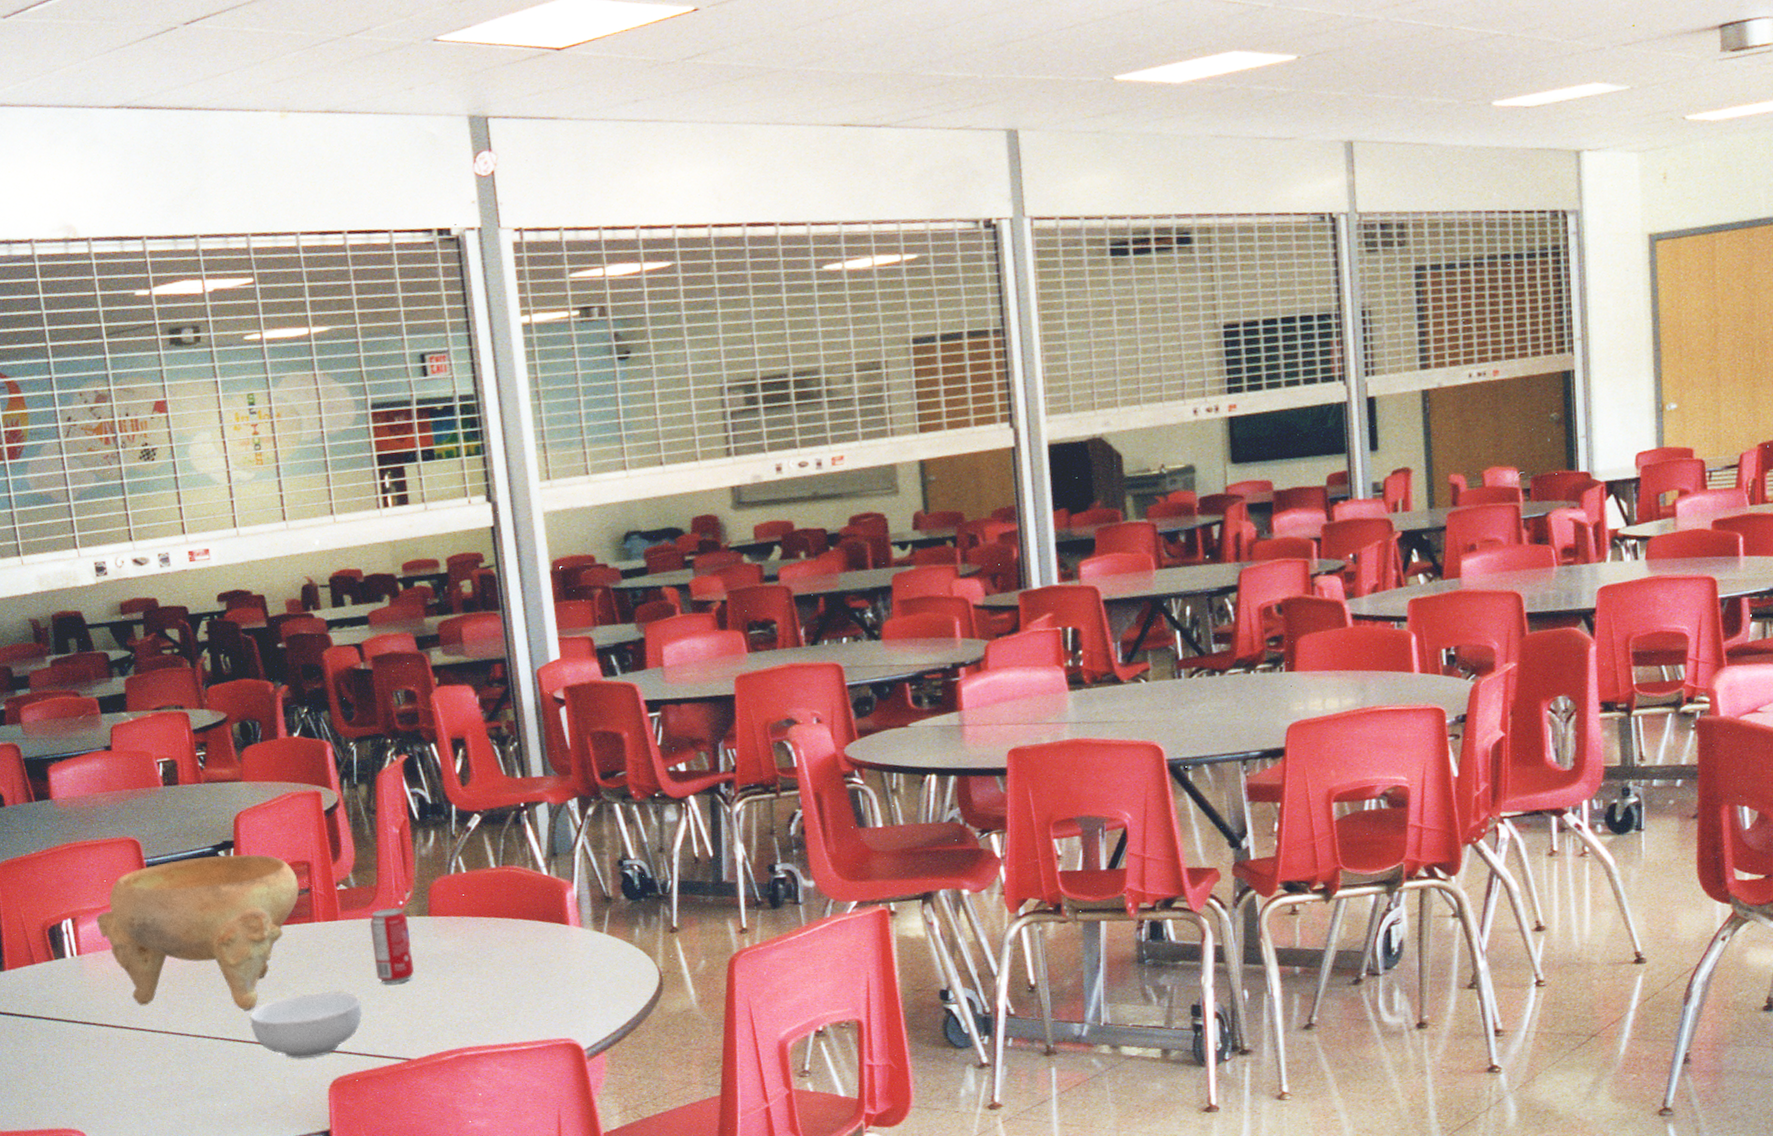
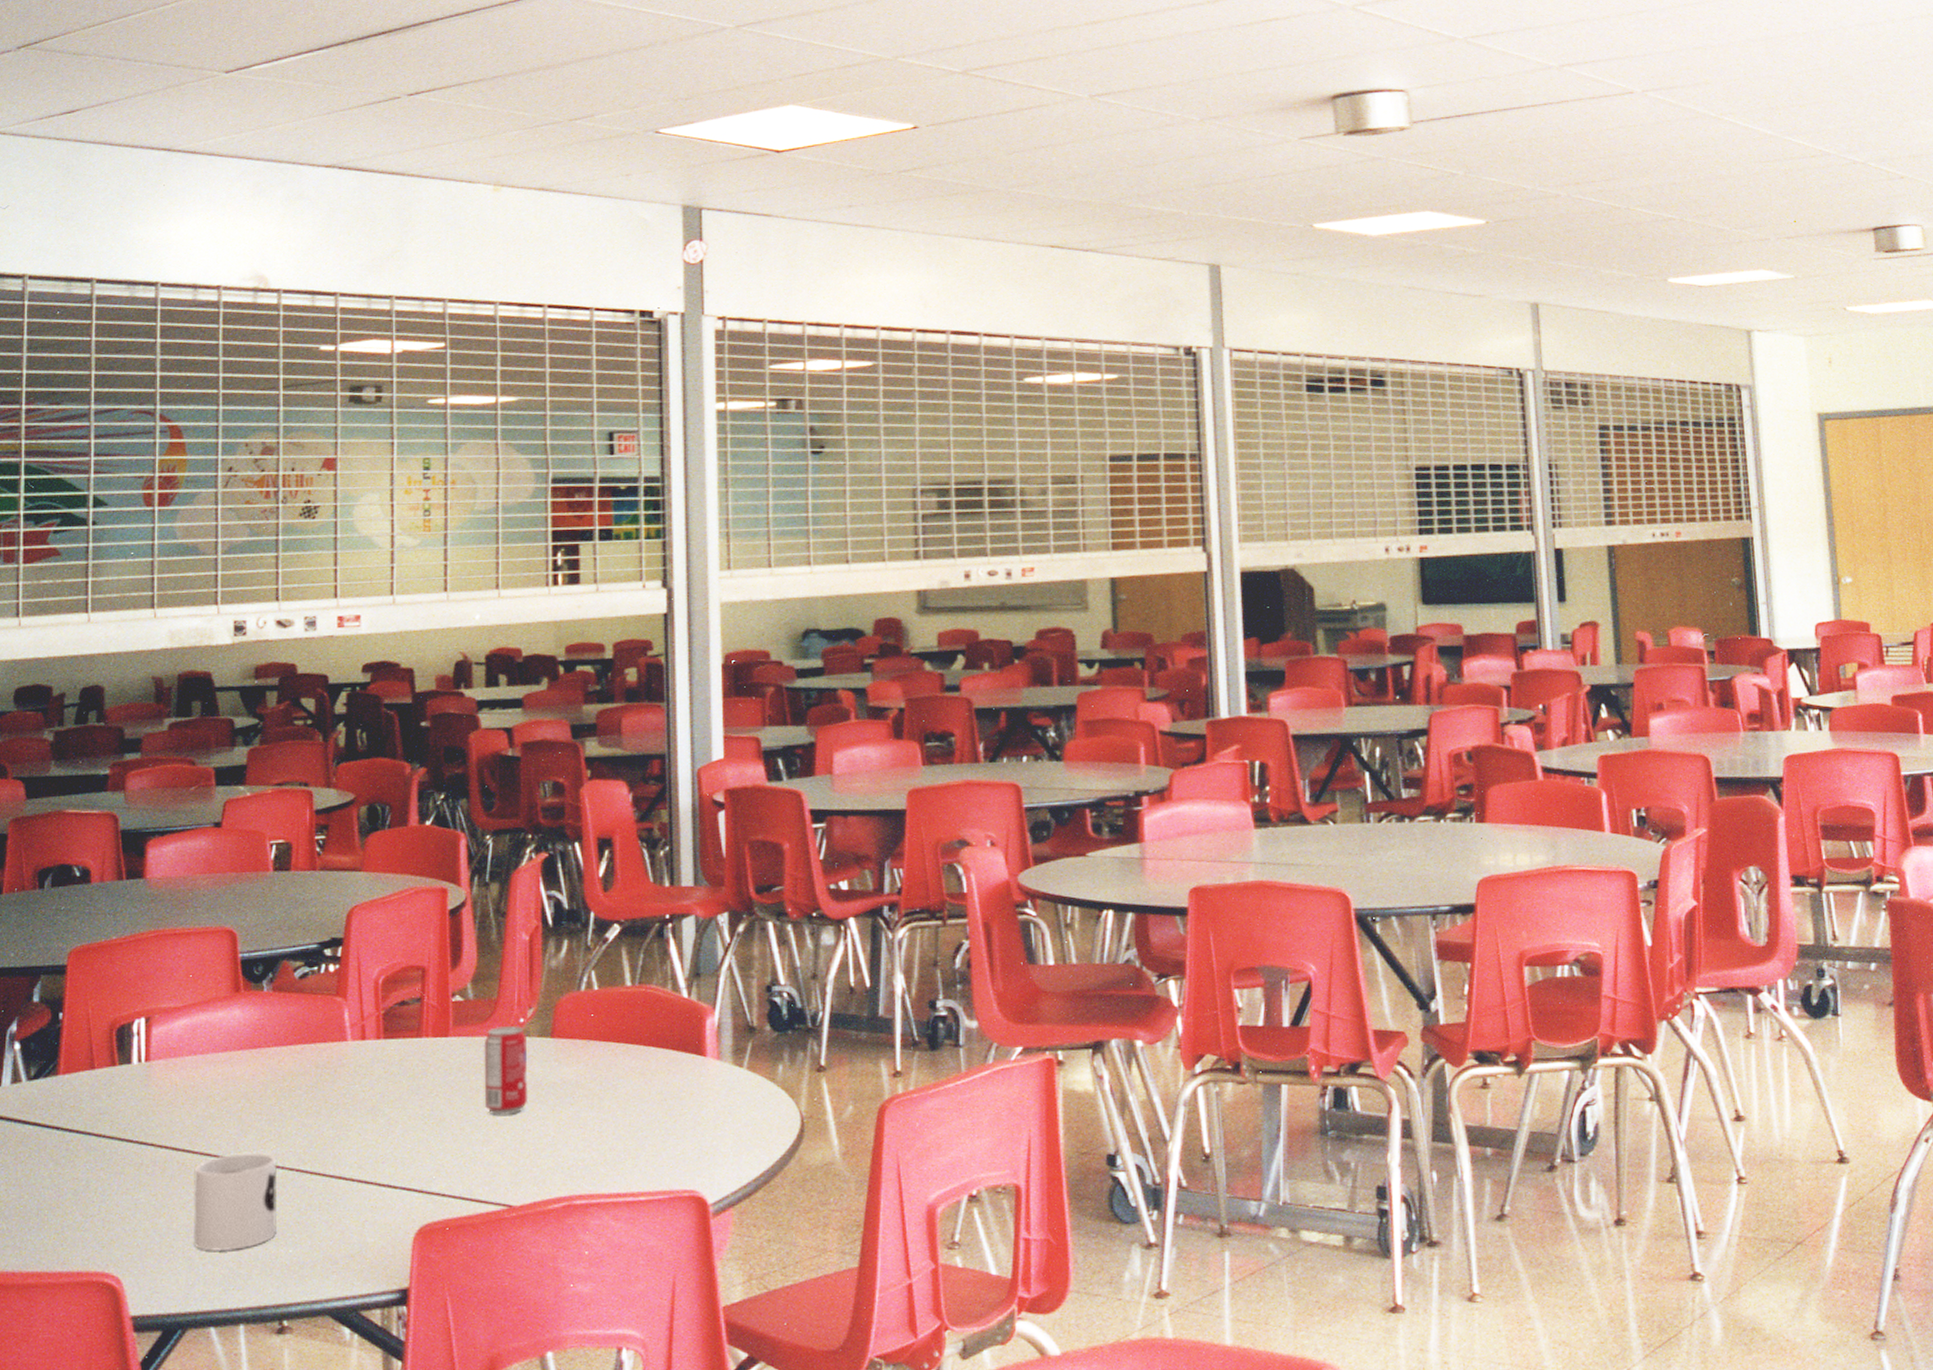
decorative bowl: present [95,854,300,1010] -> none [173,953,410,1137]
mug: none [133,1025,211,1108] -> present [193,1152,277,1251]
cereal bowl: present [249,992,362,1060] -> none [333,1121,463,1200]

